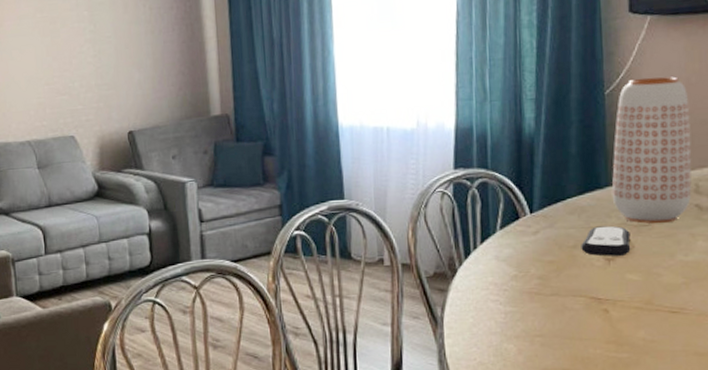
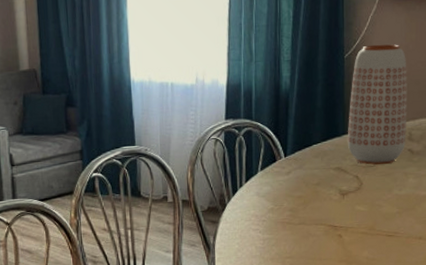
remote control: present [581,226,631,256] -> none [323,167,360,192]

